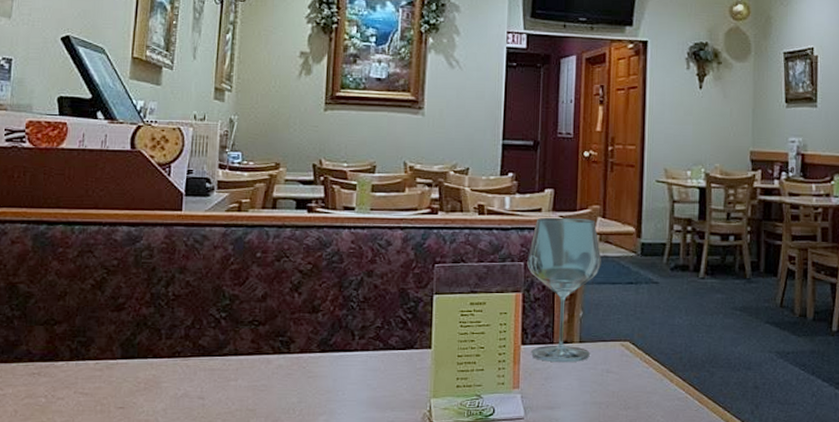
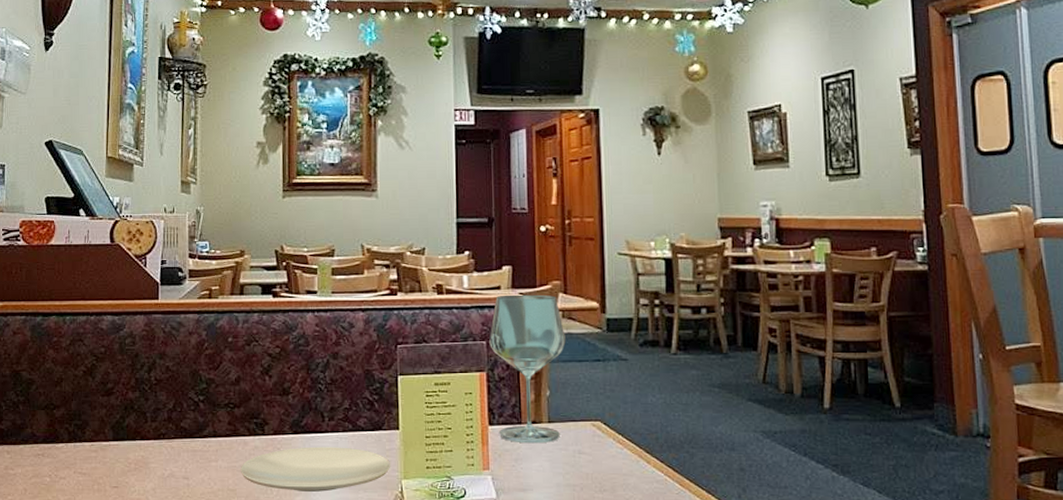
plate: none [261,365,421,411] -> present [240,447,391,492]

